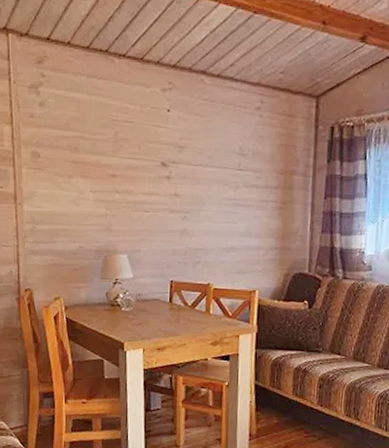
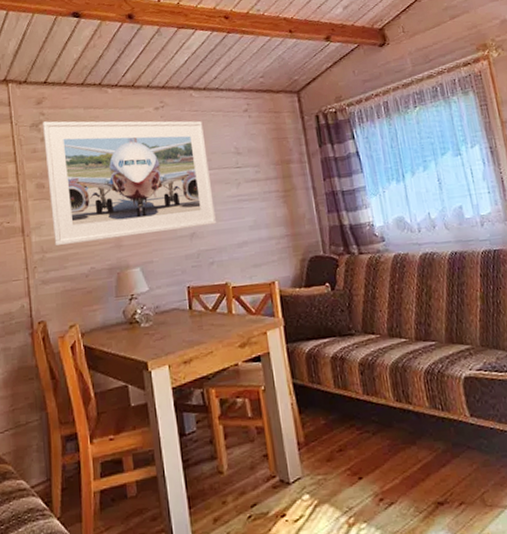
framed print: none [42,84,210,225] -> present [43,120,216,247]

